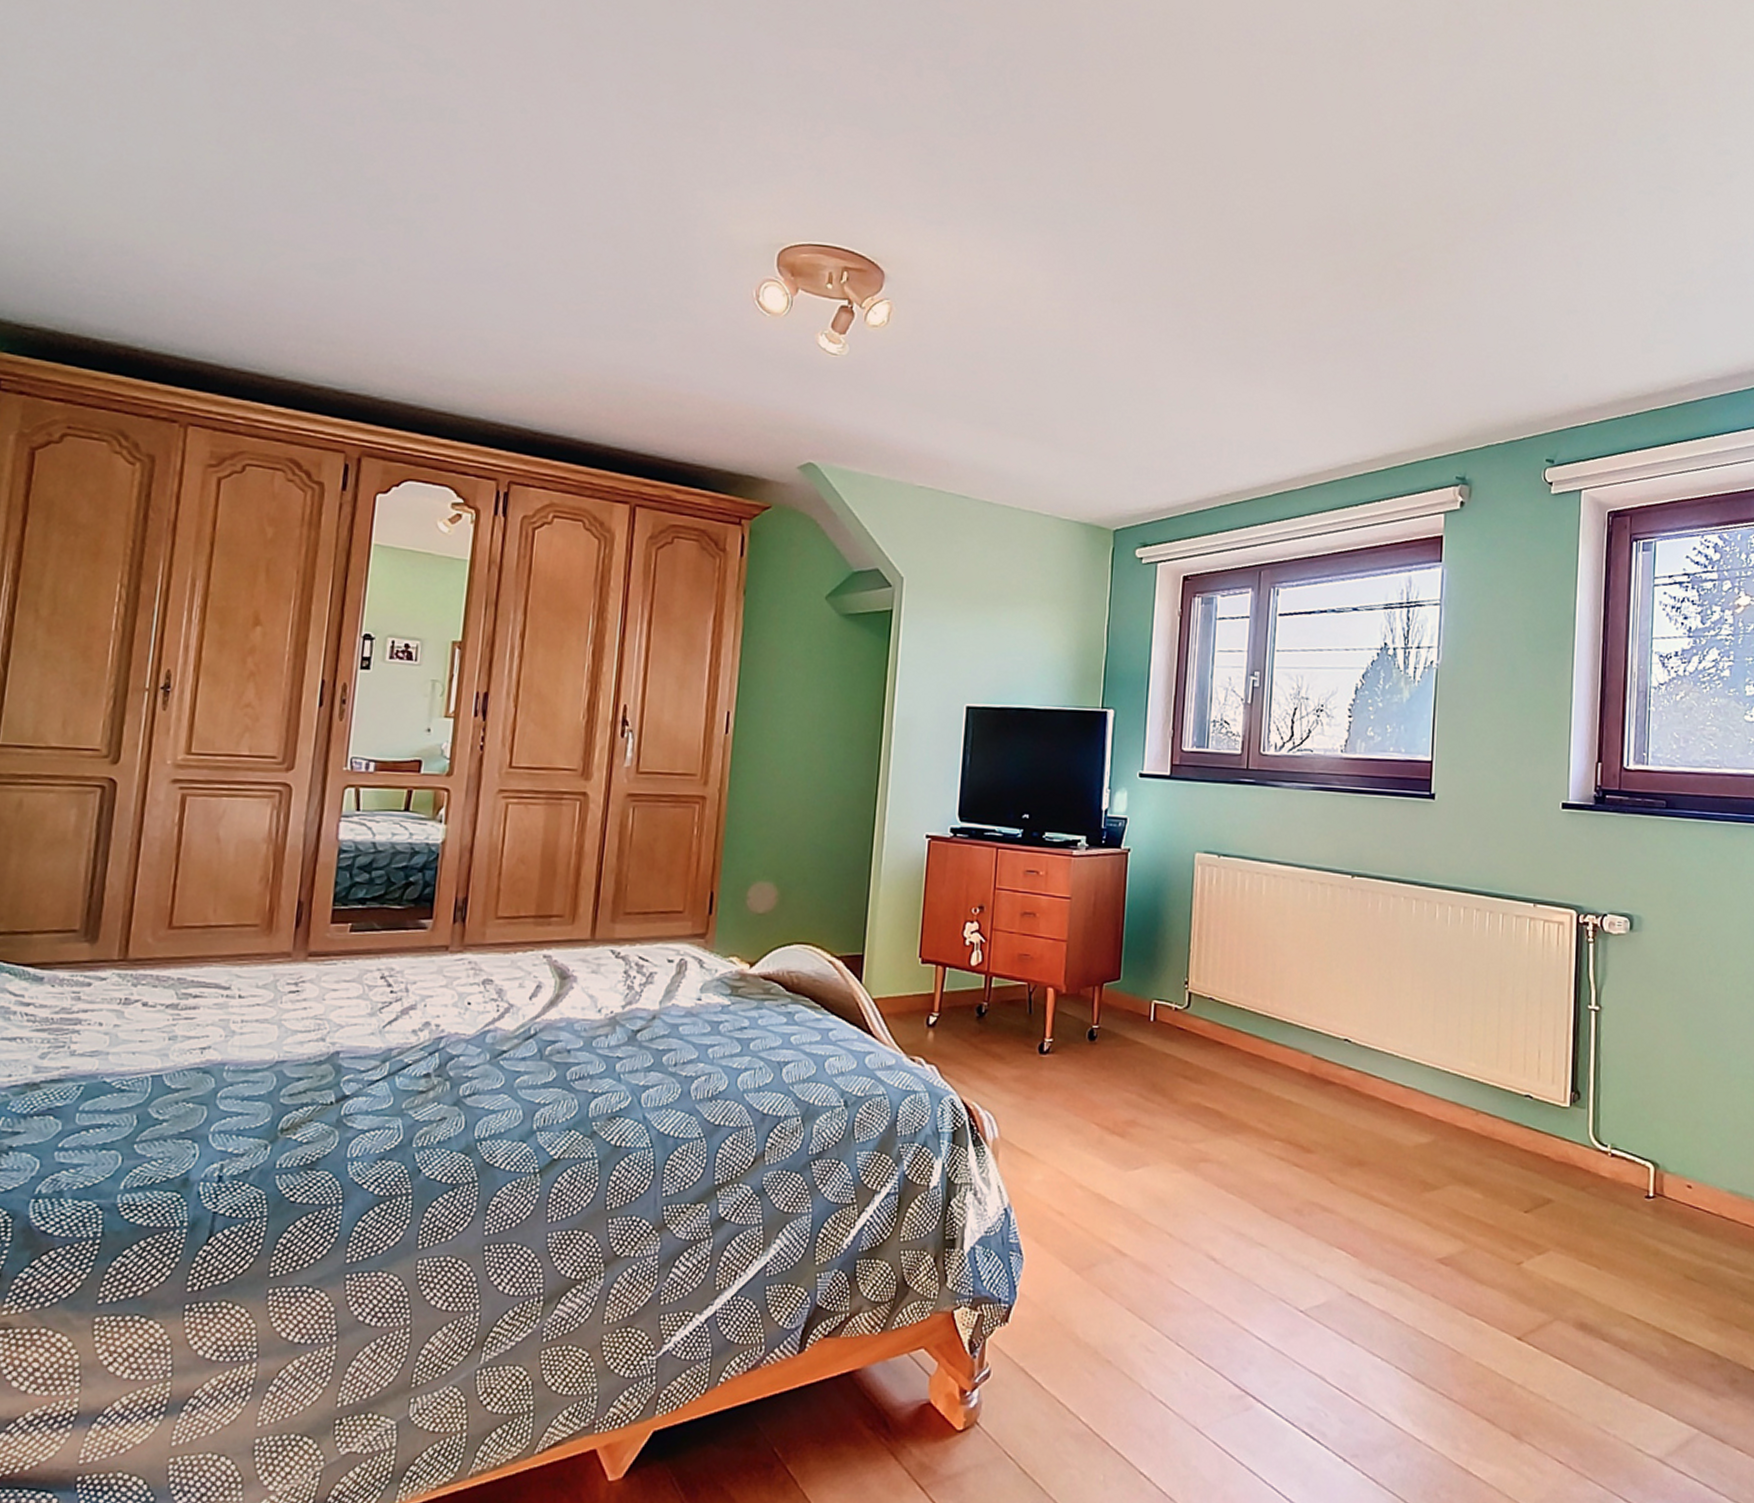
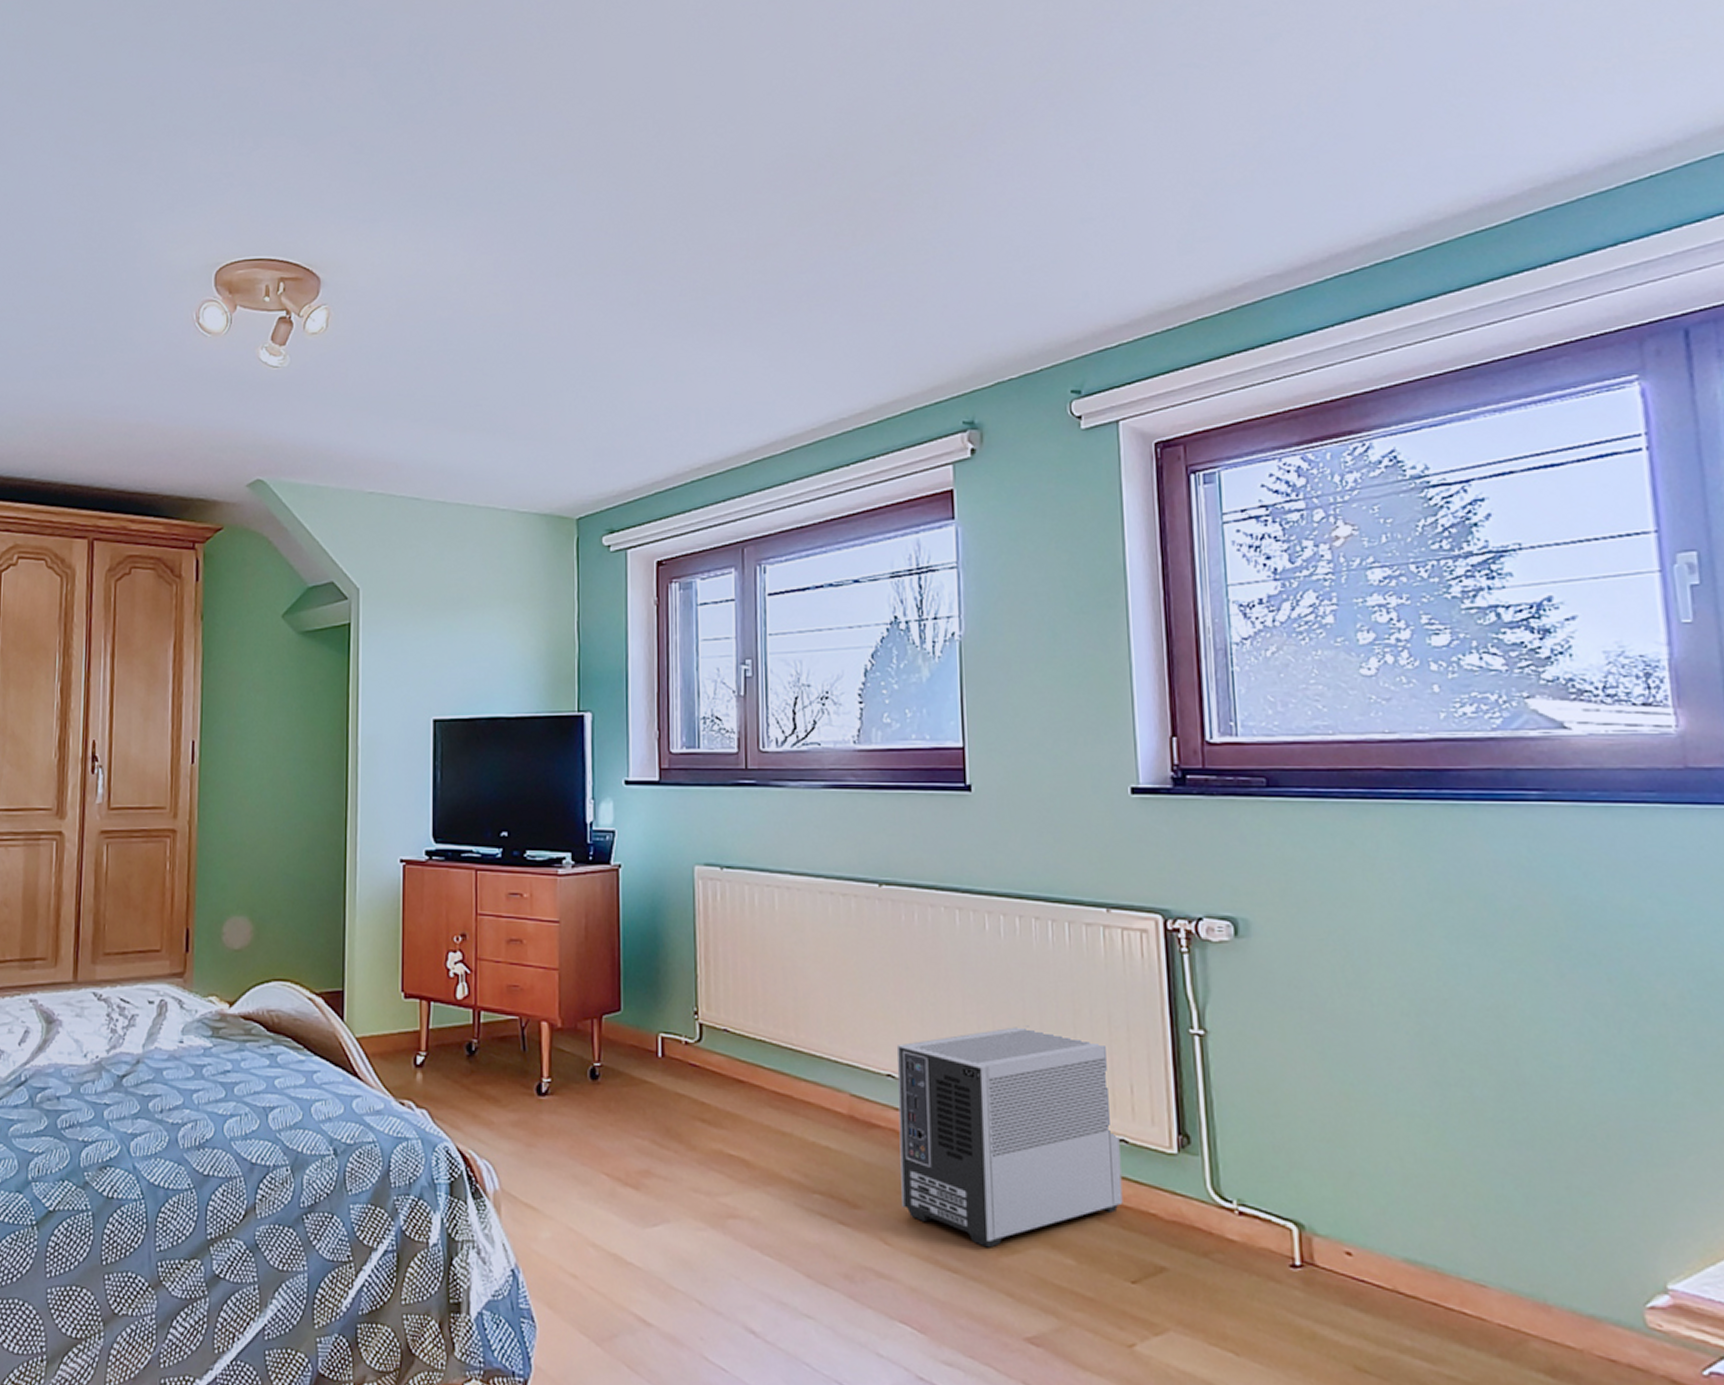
air purifier: none [1347,1000,1526,1185] -> present [896,1025,1123,1248]

